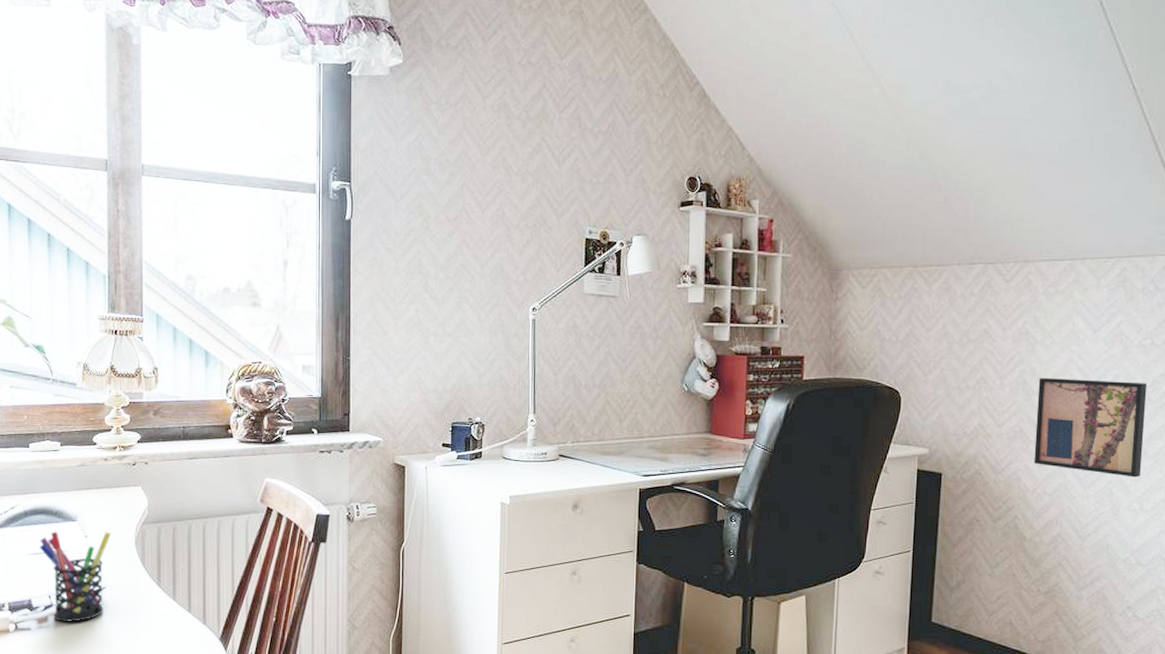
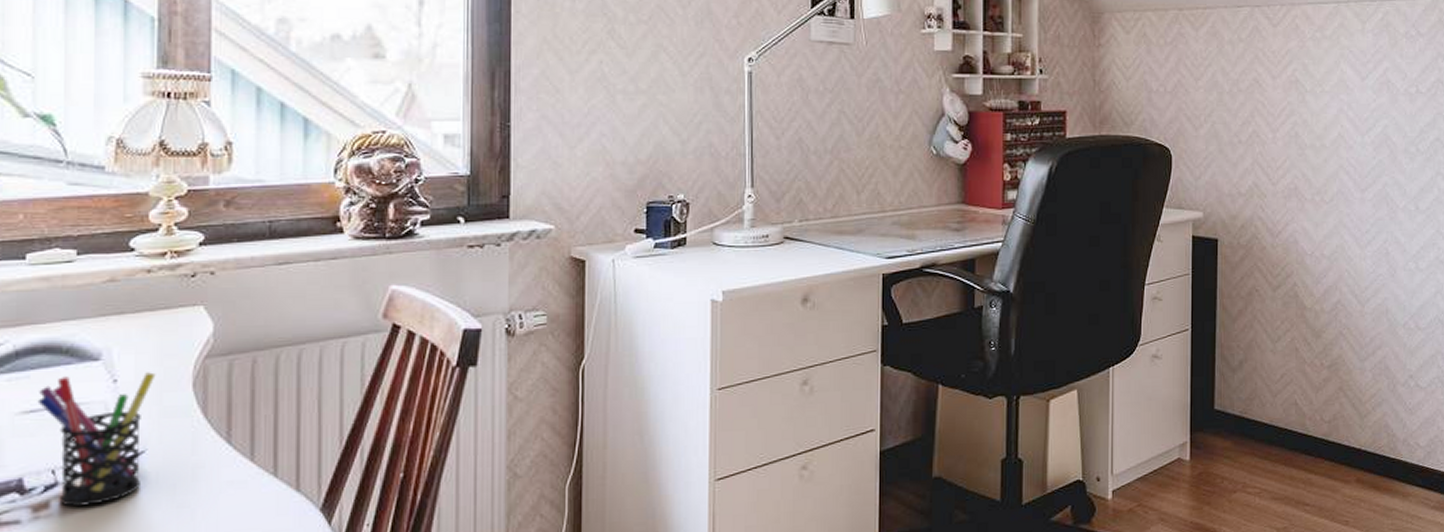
wall art: present [1033,378,1148,478] -> none [1310,130,1415,235]

